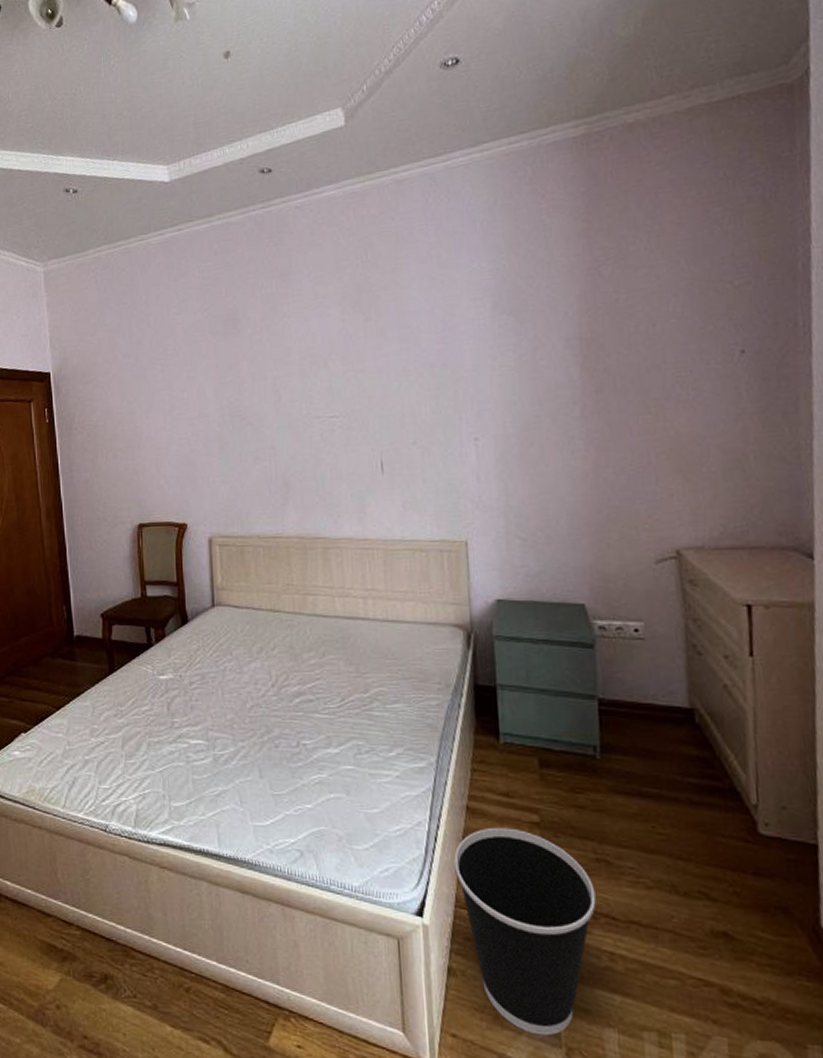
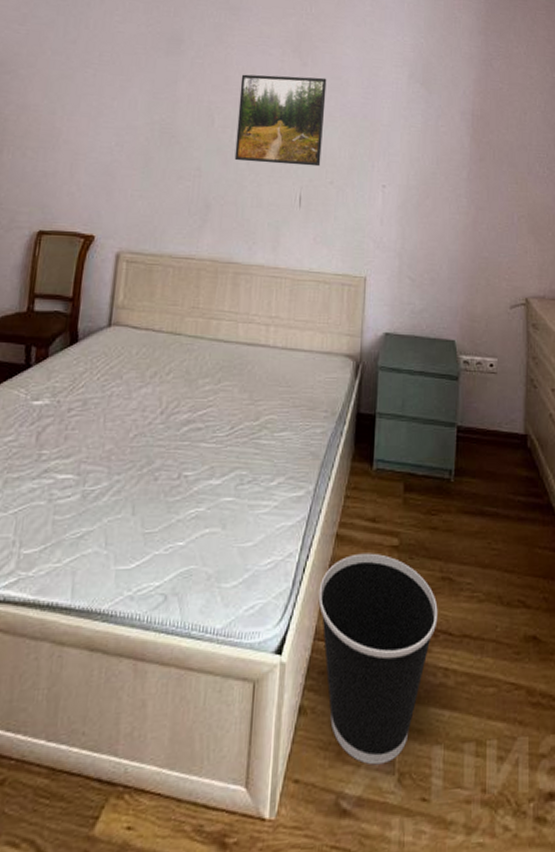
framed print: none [302,329,400,434] -> present [234,74,327,167]

